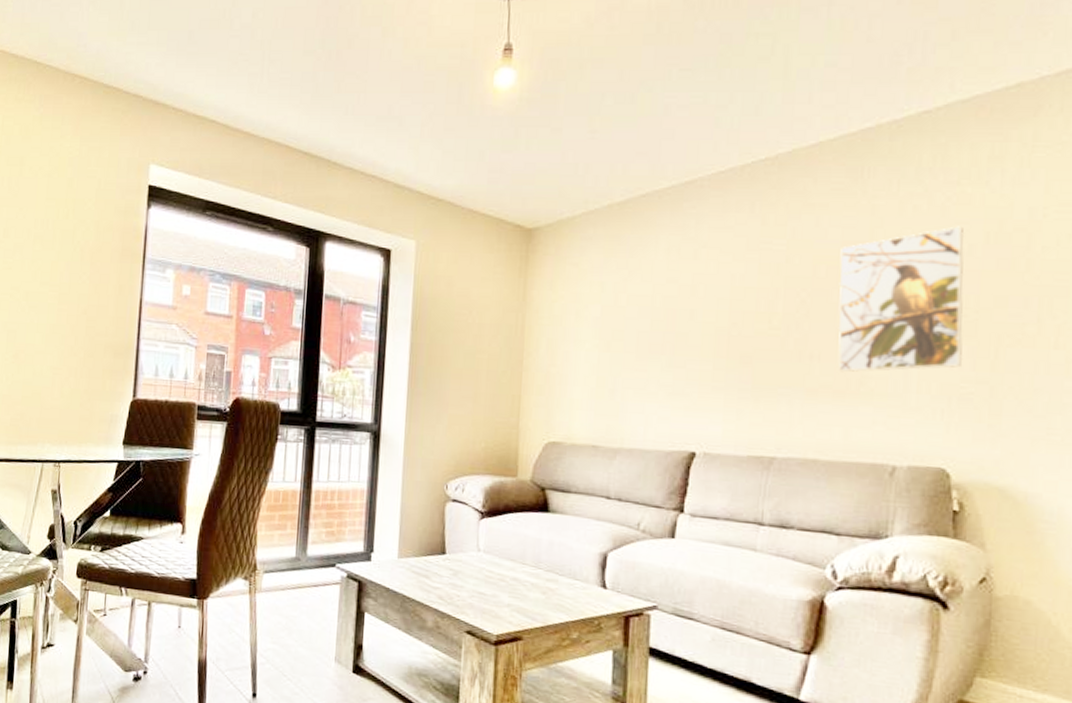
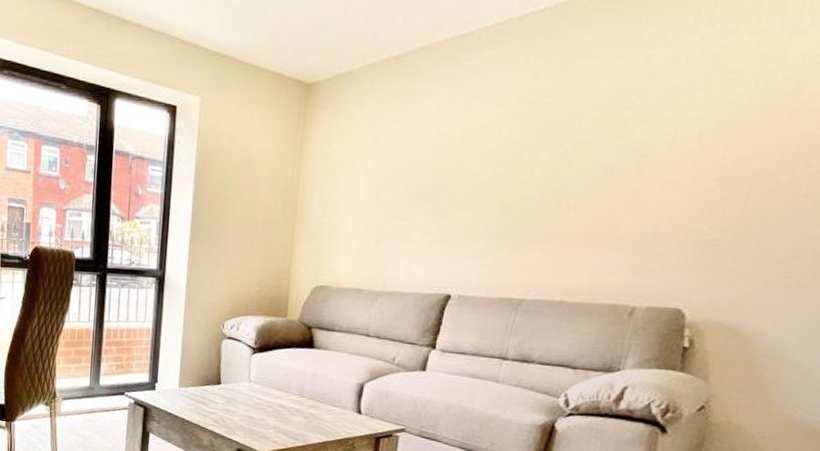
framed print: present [838,226,964,372] -> none [593,75,734,220]

